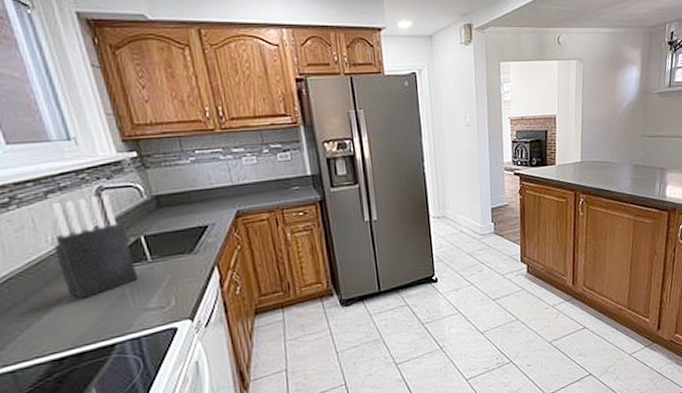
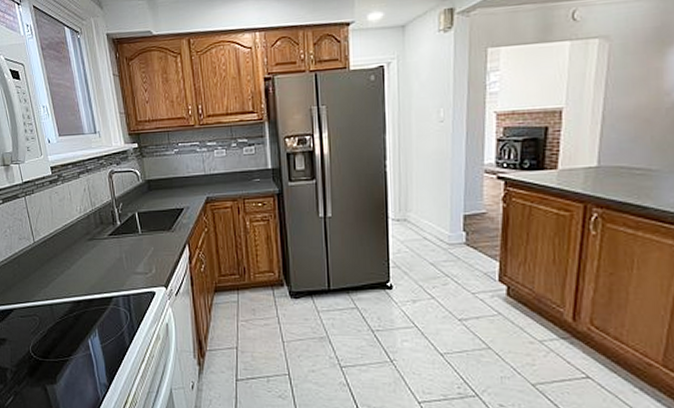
knife block: present [52,194,139,299] -> none [81,177,132,257]

